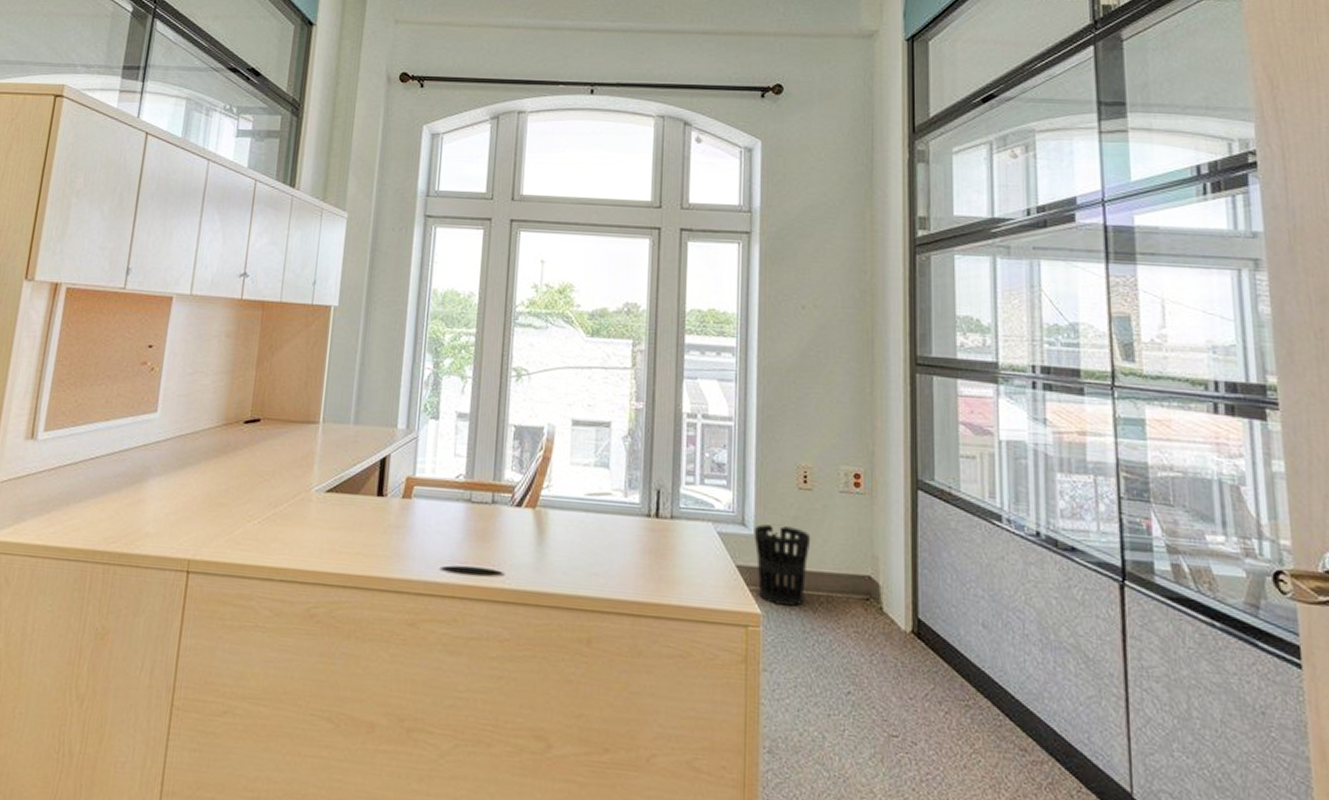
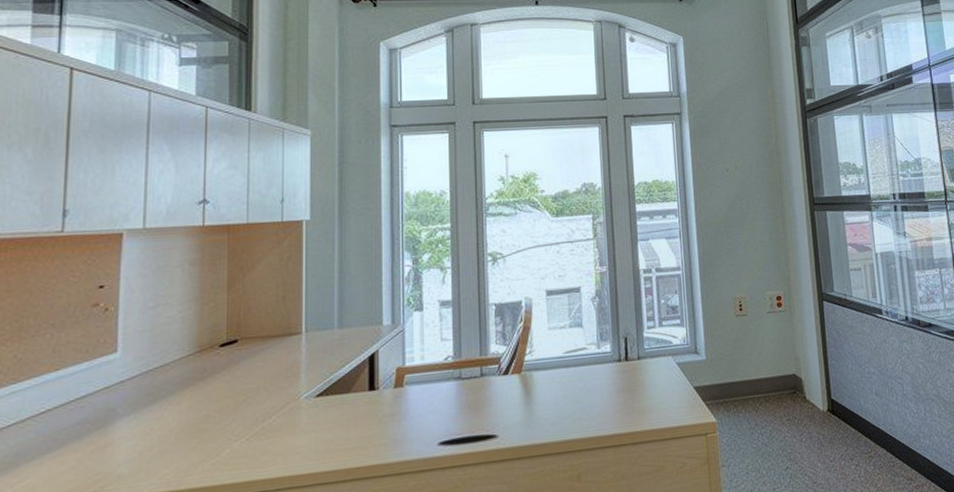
wastebasket: present [754,524,811,607] -> none [705,347,749,412]

